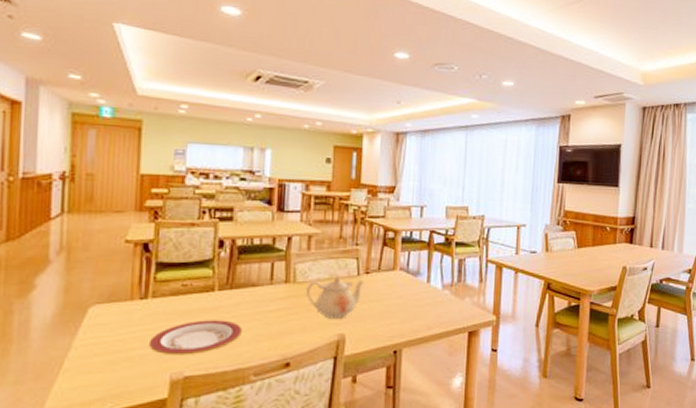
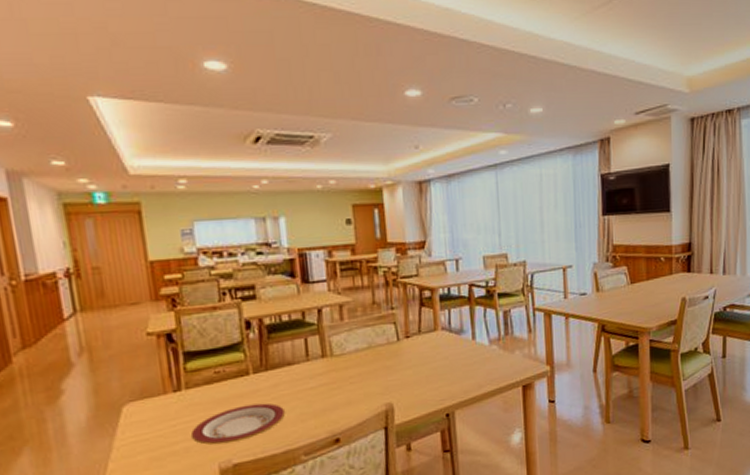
teapot: present [306,276,364,319] -> none [345,344,406,389]

